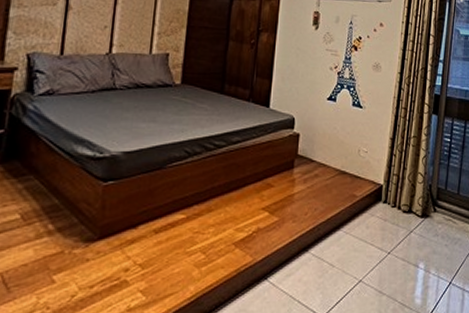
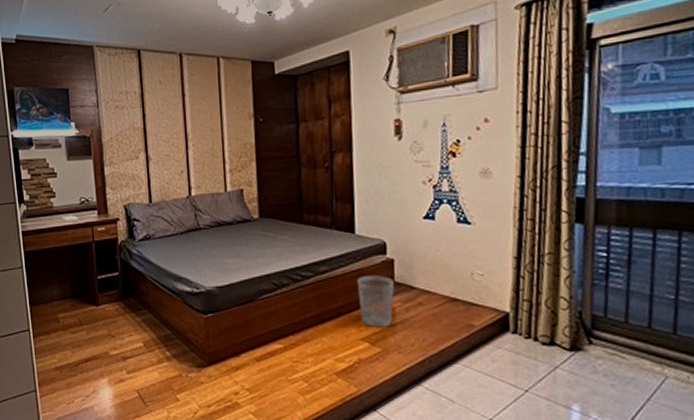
wastebasket: none [264,148,297,197] -> present [356,276,394,327]

